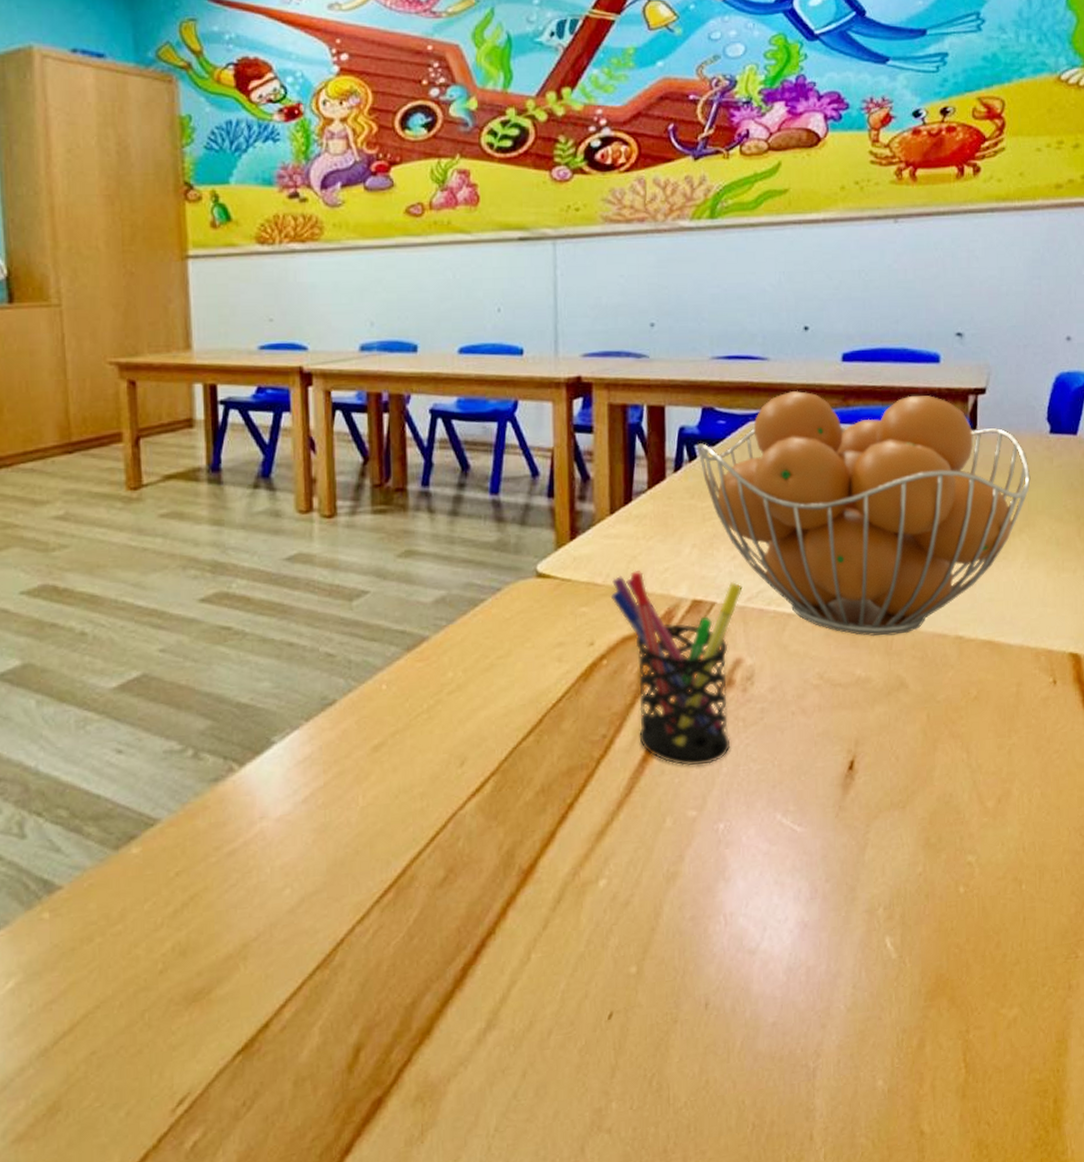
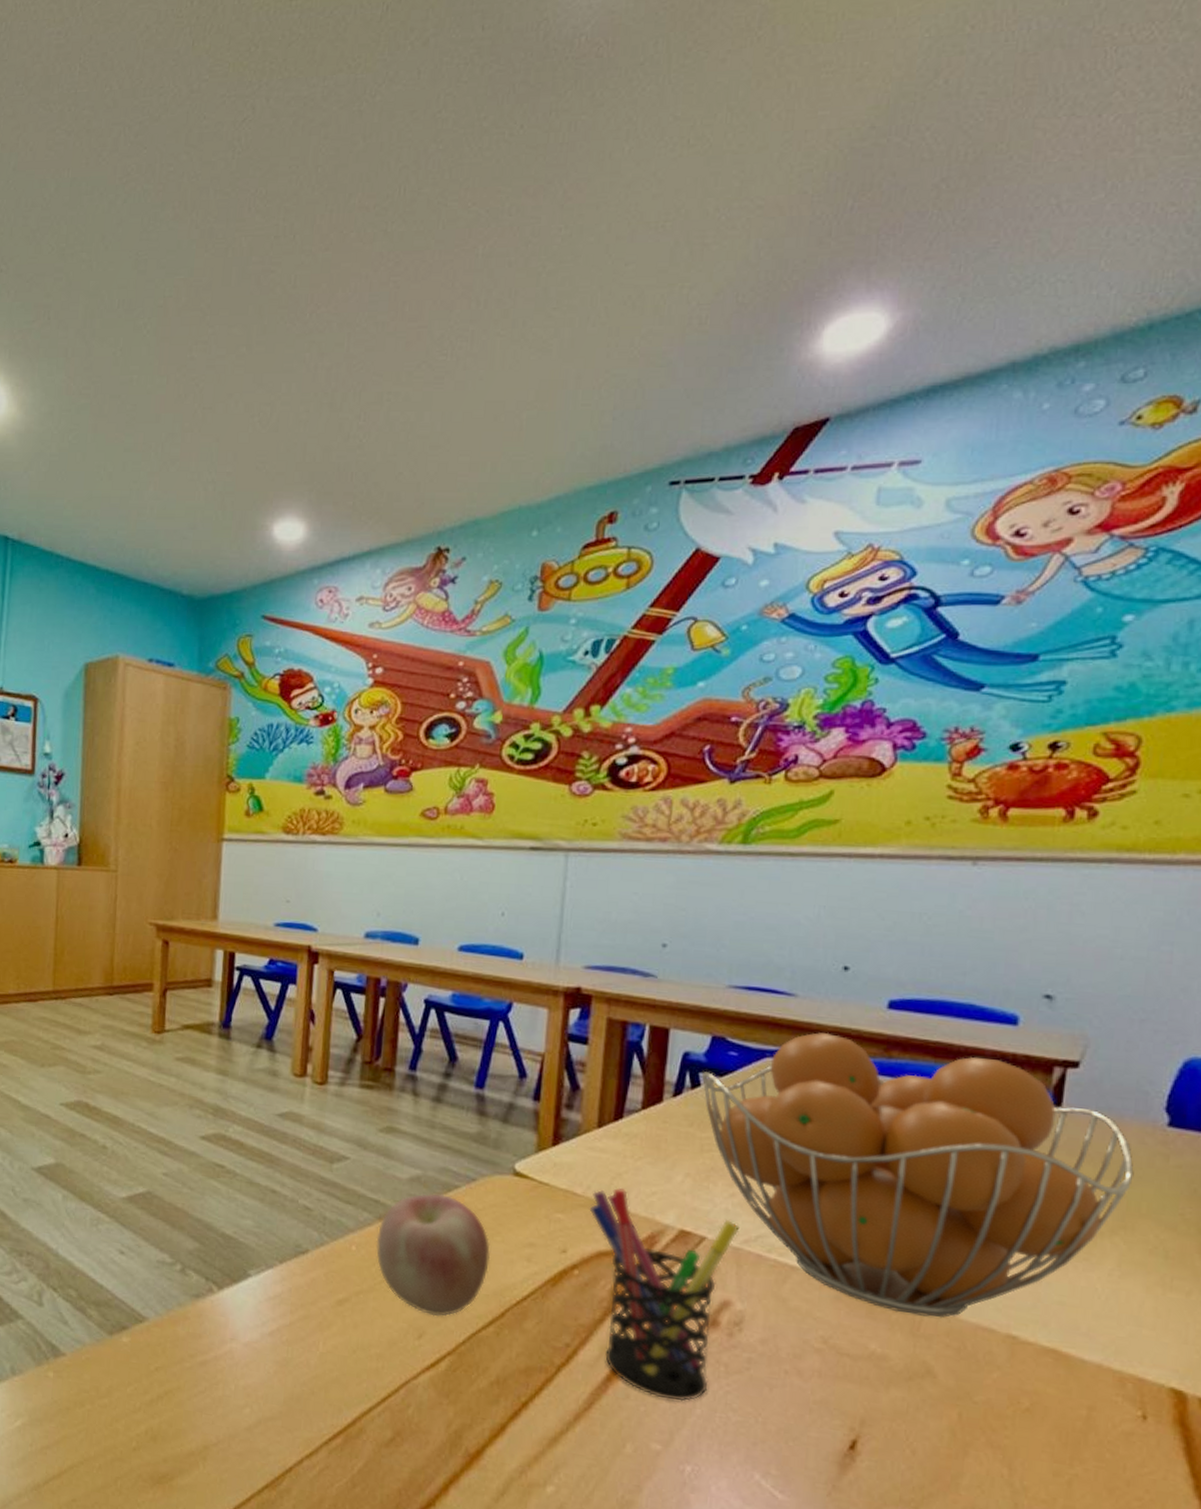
apple: none [406,610,523,740] -> present [376,1193,491,1317]

